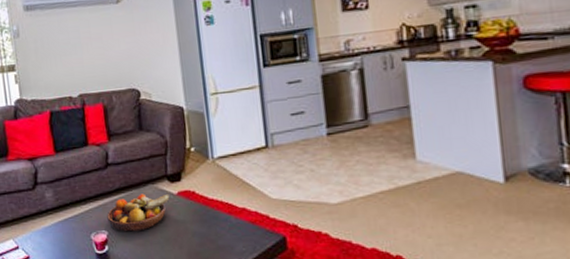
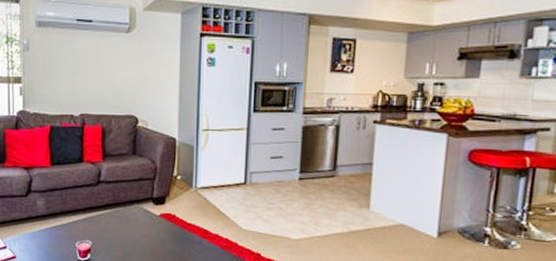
fruit bowl: present [107,193,170,232] -> none [93,211,152,245]

